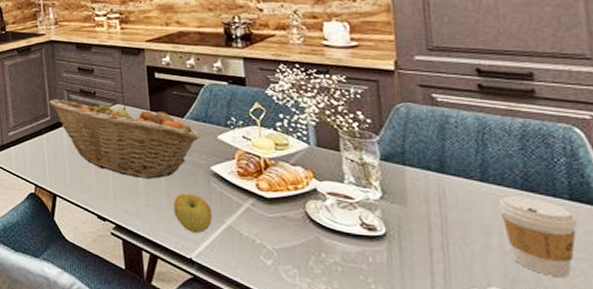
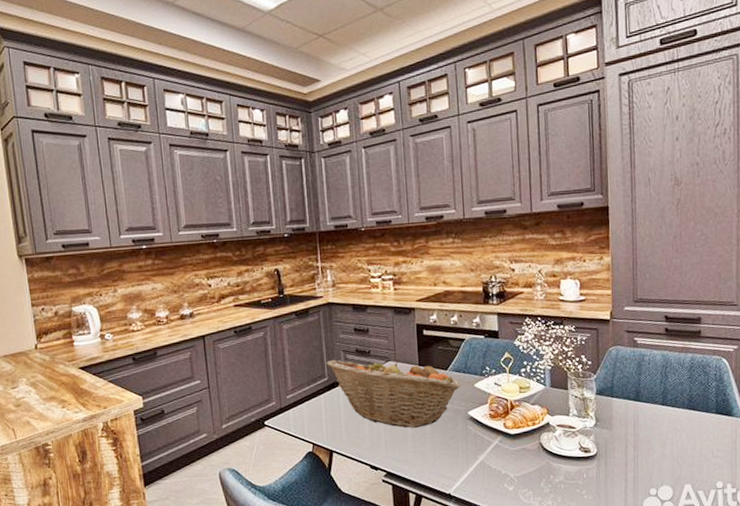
apple: present [173,193,212,233] -> none [436,437,468,471]
coffee cup: present [498,196,577,277] -> none [672,414,719,472]

